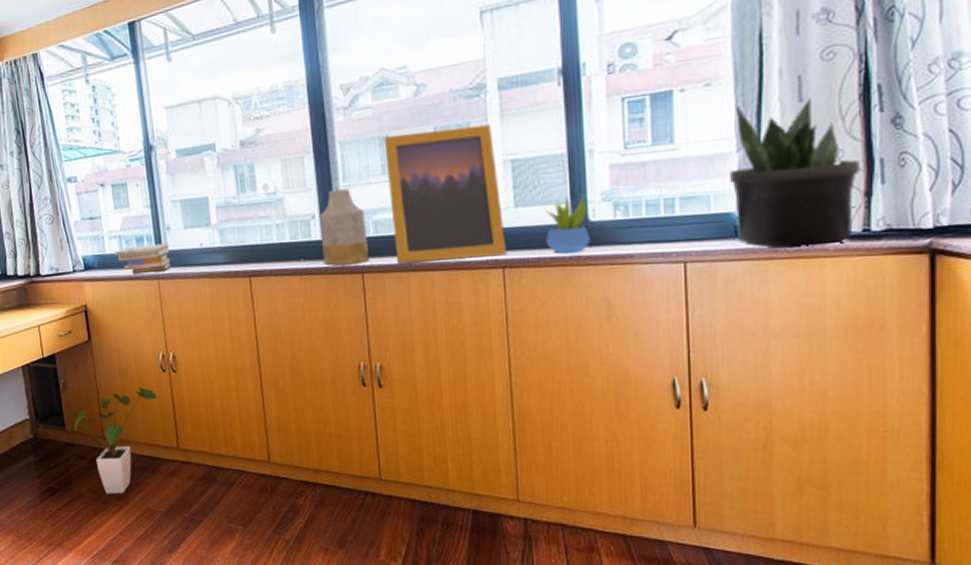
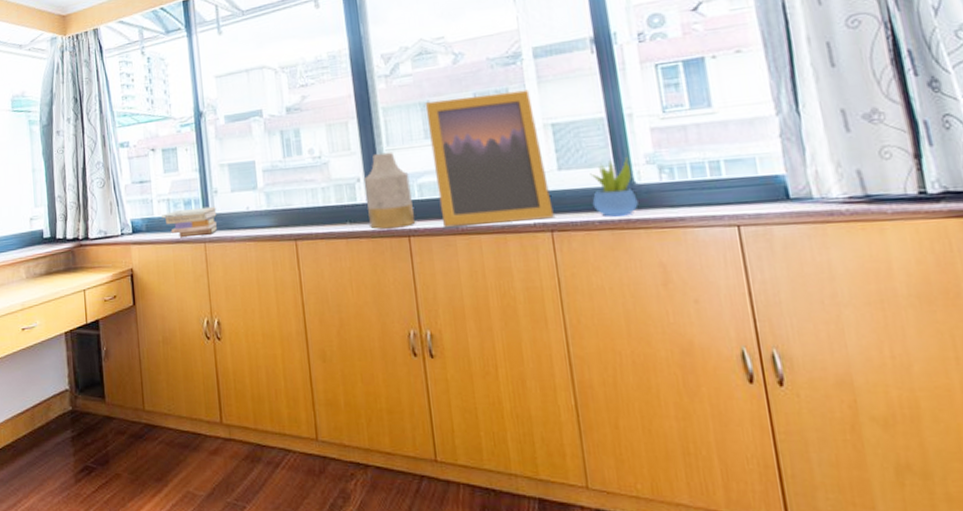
house plant: present [73,386,157,494] -> none [114,355,201,475]
planter: present [730,98,859,248] -> none [769,63,908,211]

